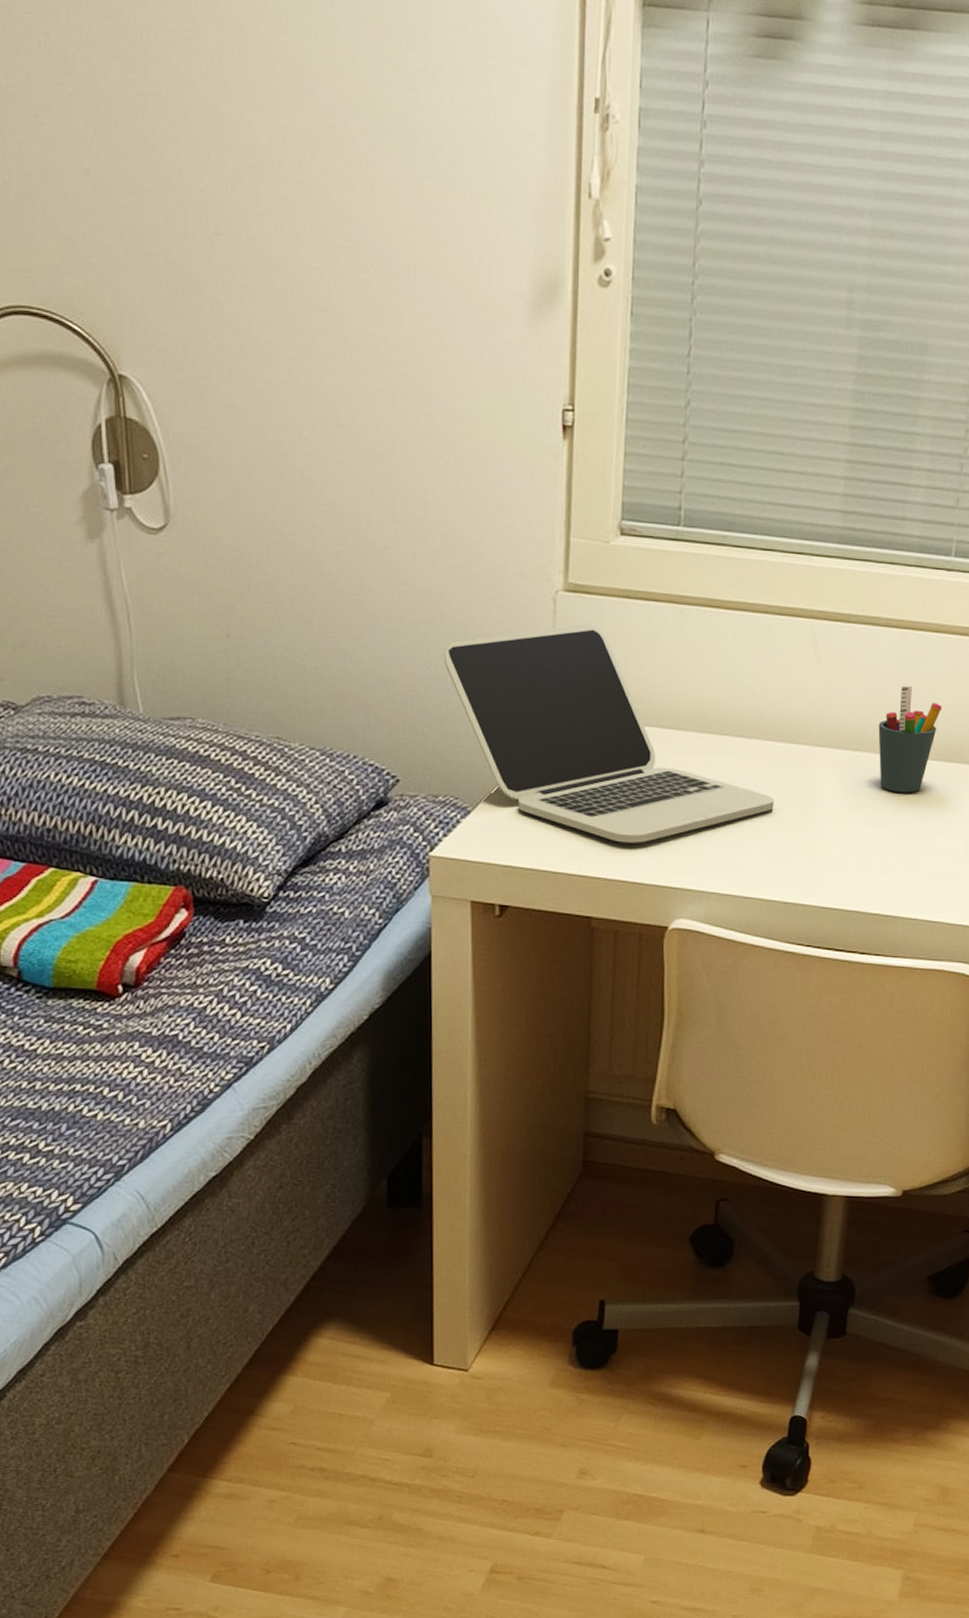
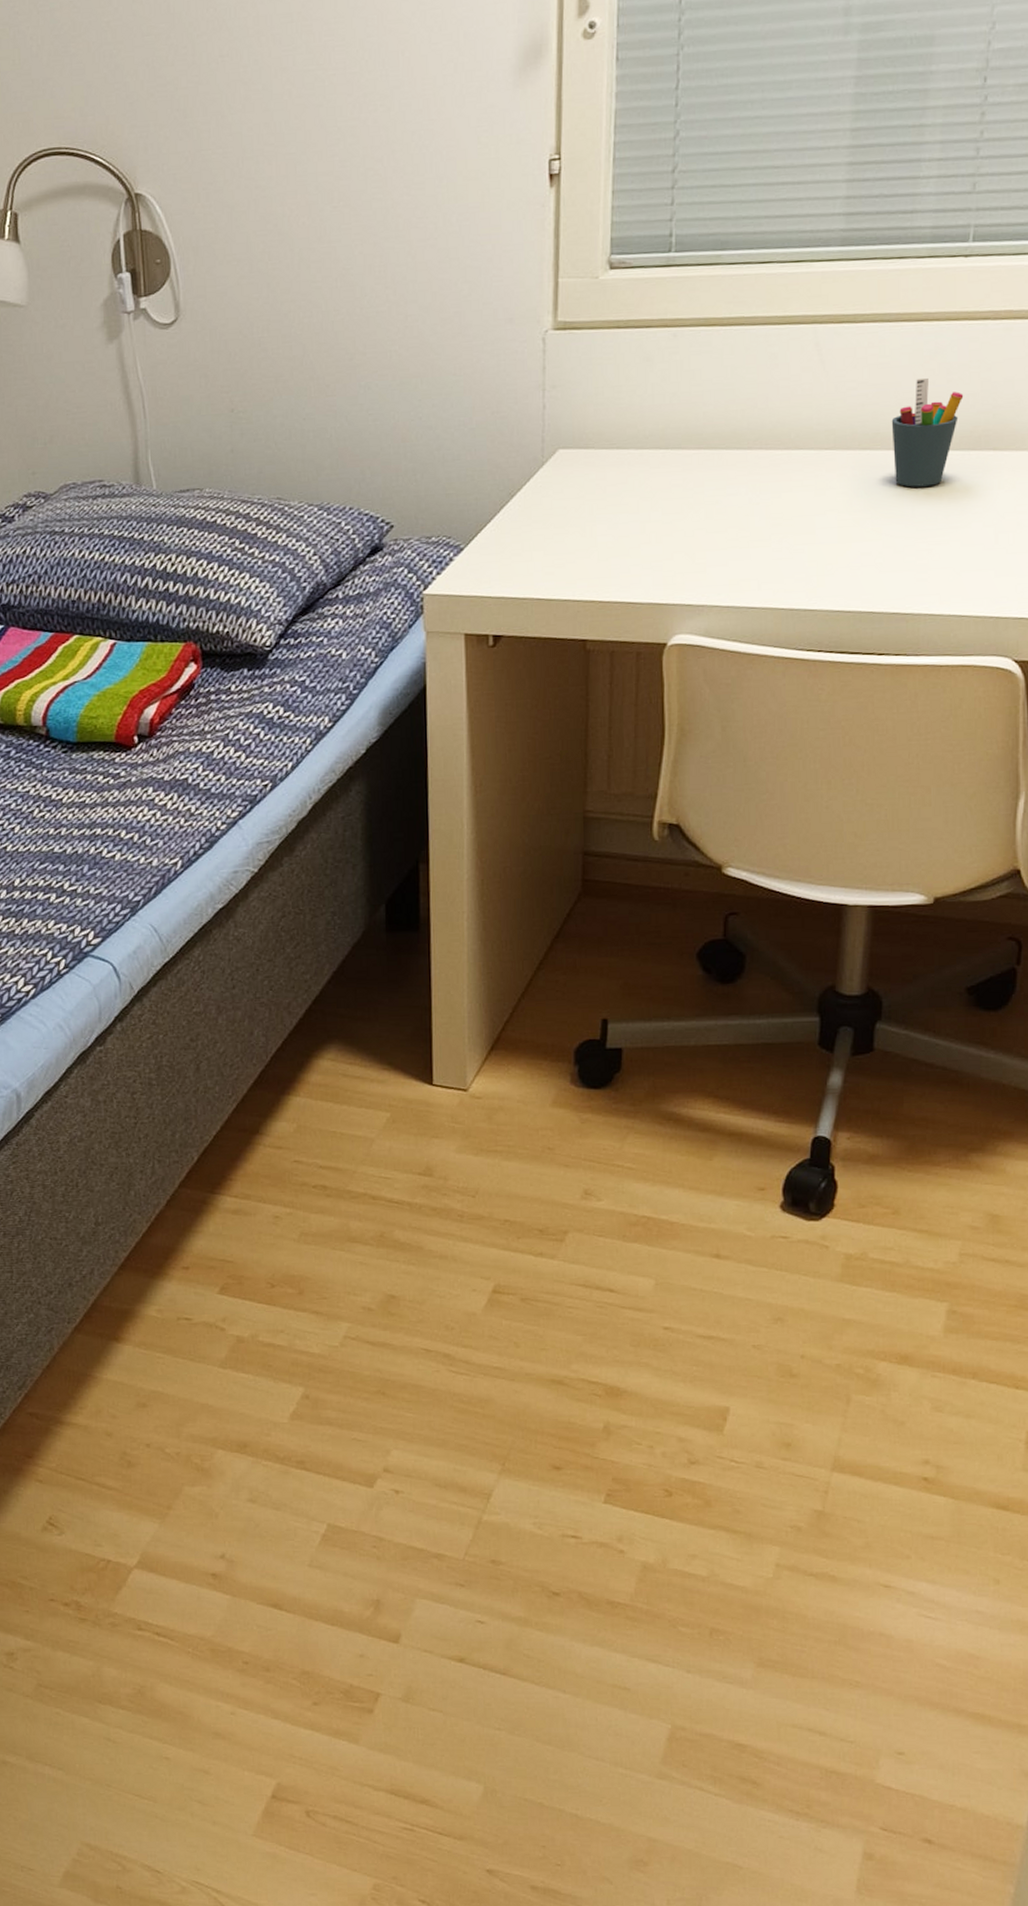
laptop: present [443,623,774,843] -> none [435,357,778,565]

